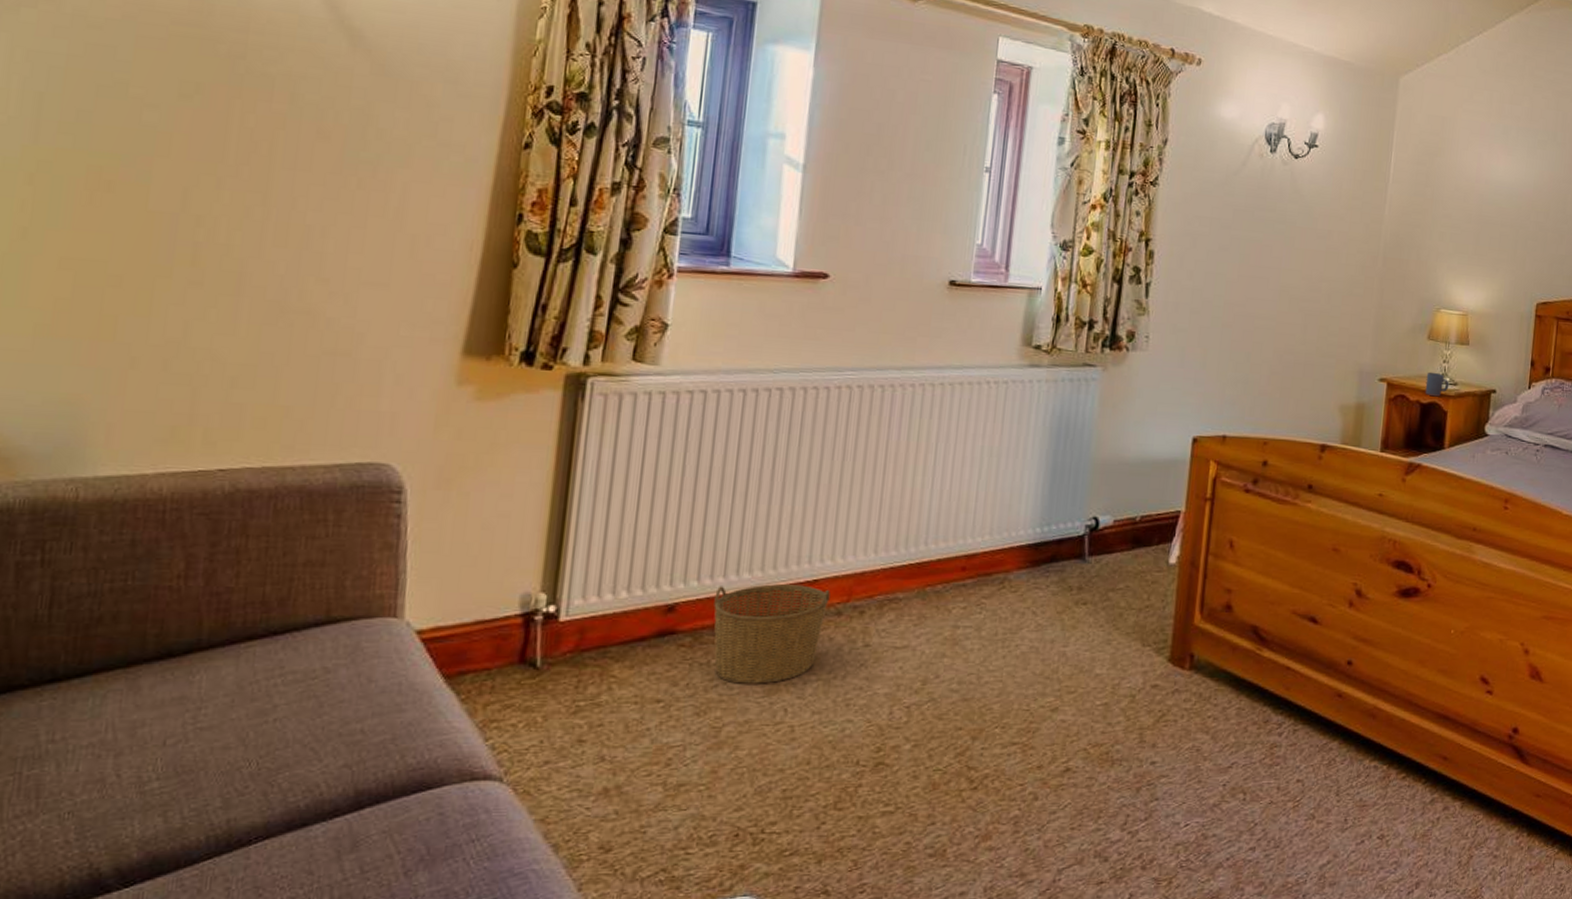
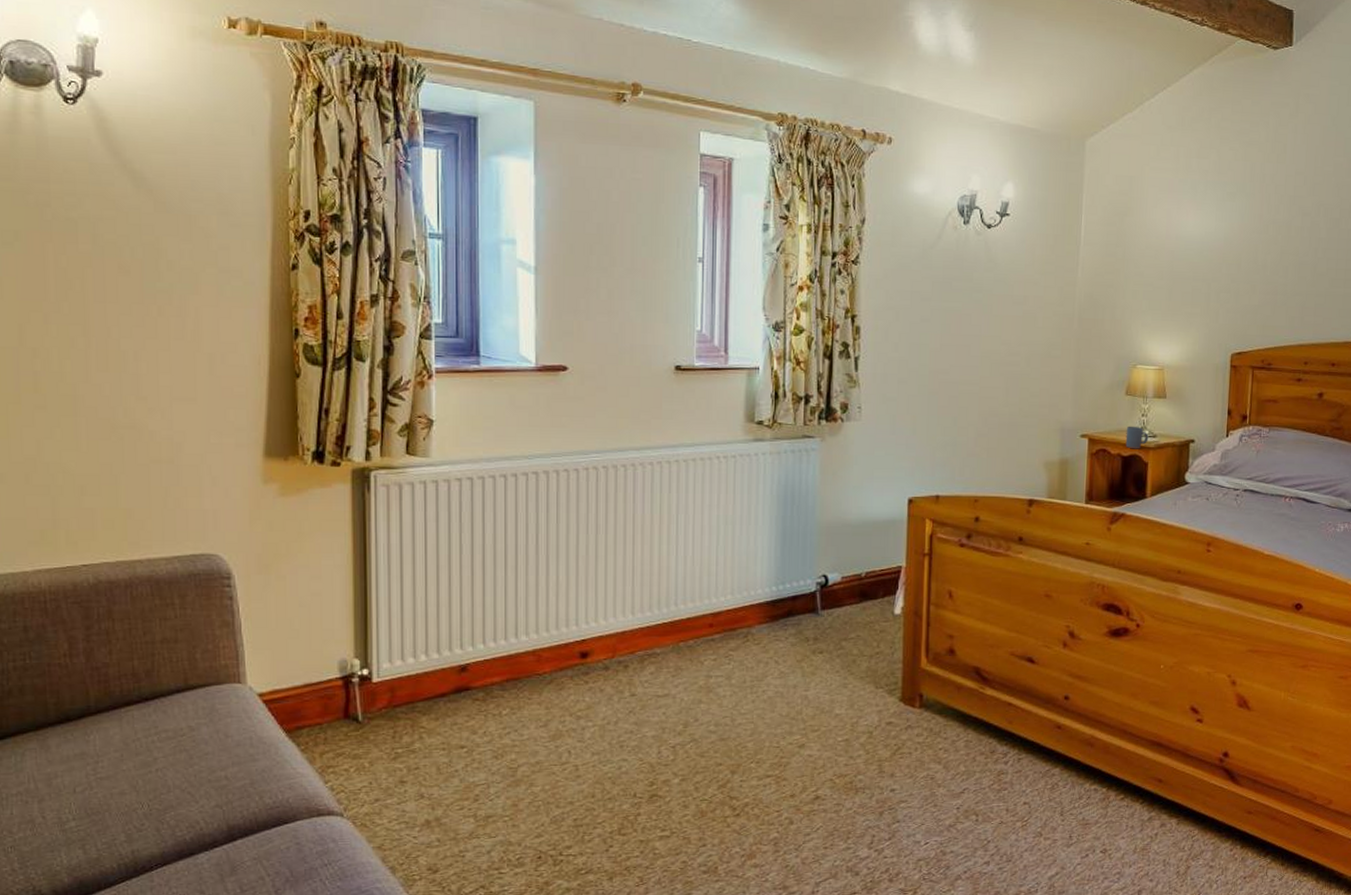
basket: present [714,584,831,684] -> none [499,645,597,731]

